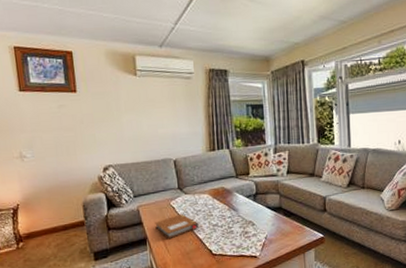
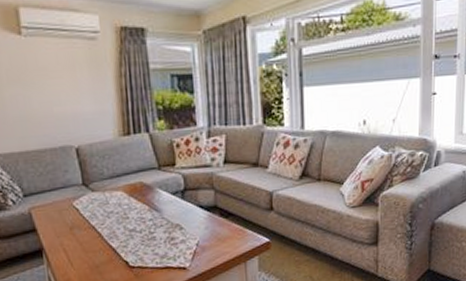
notebook: present [155,214,199,238] -> none [53,217,111,249]

